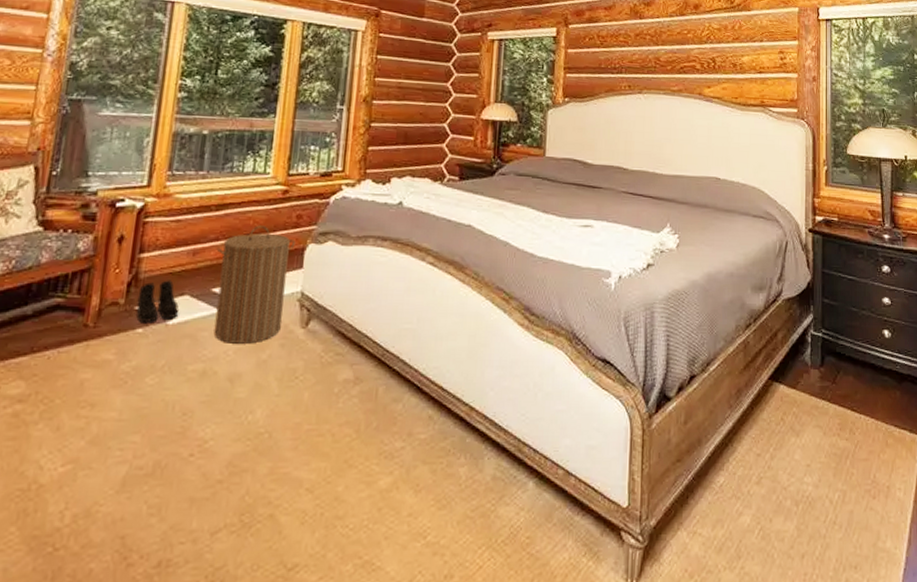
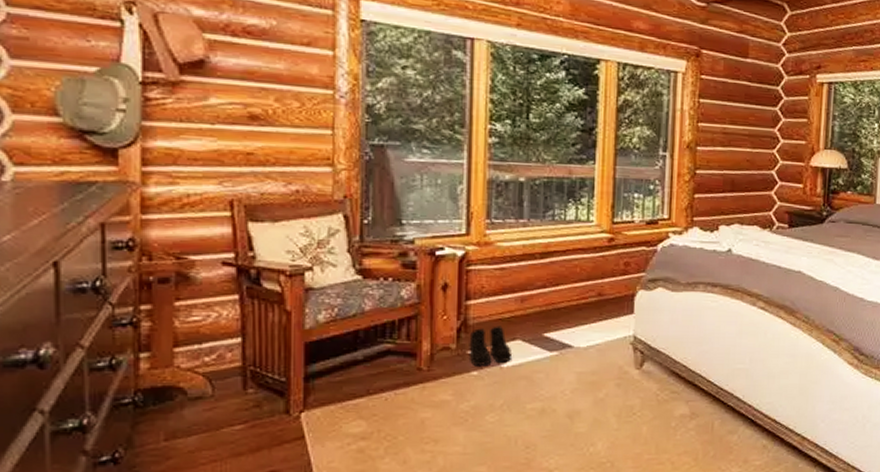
laundry hamper: present [213,225,296,344] -> none [544,273,625,384]

